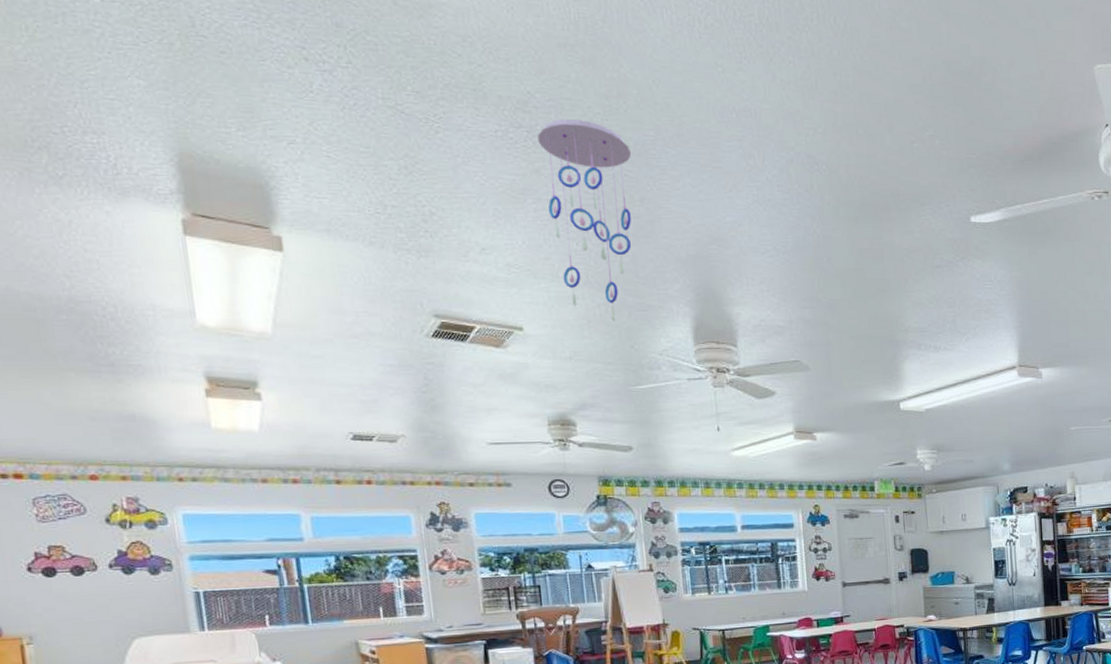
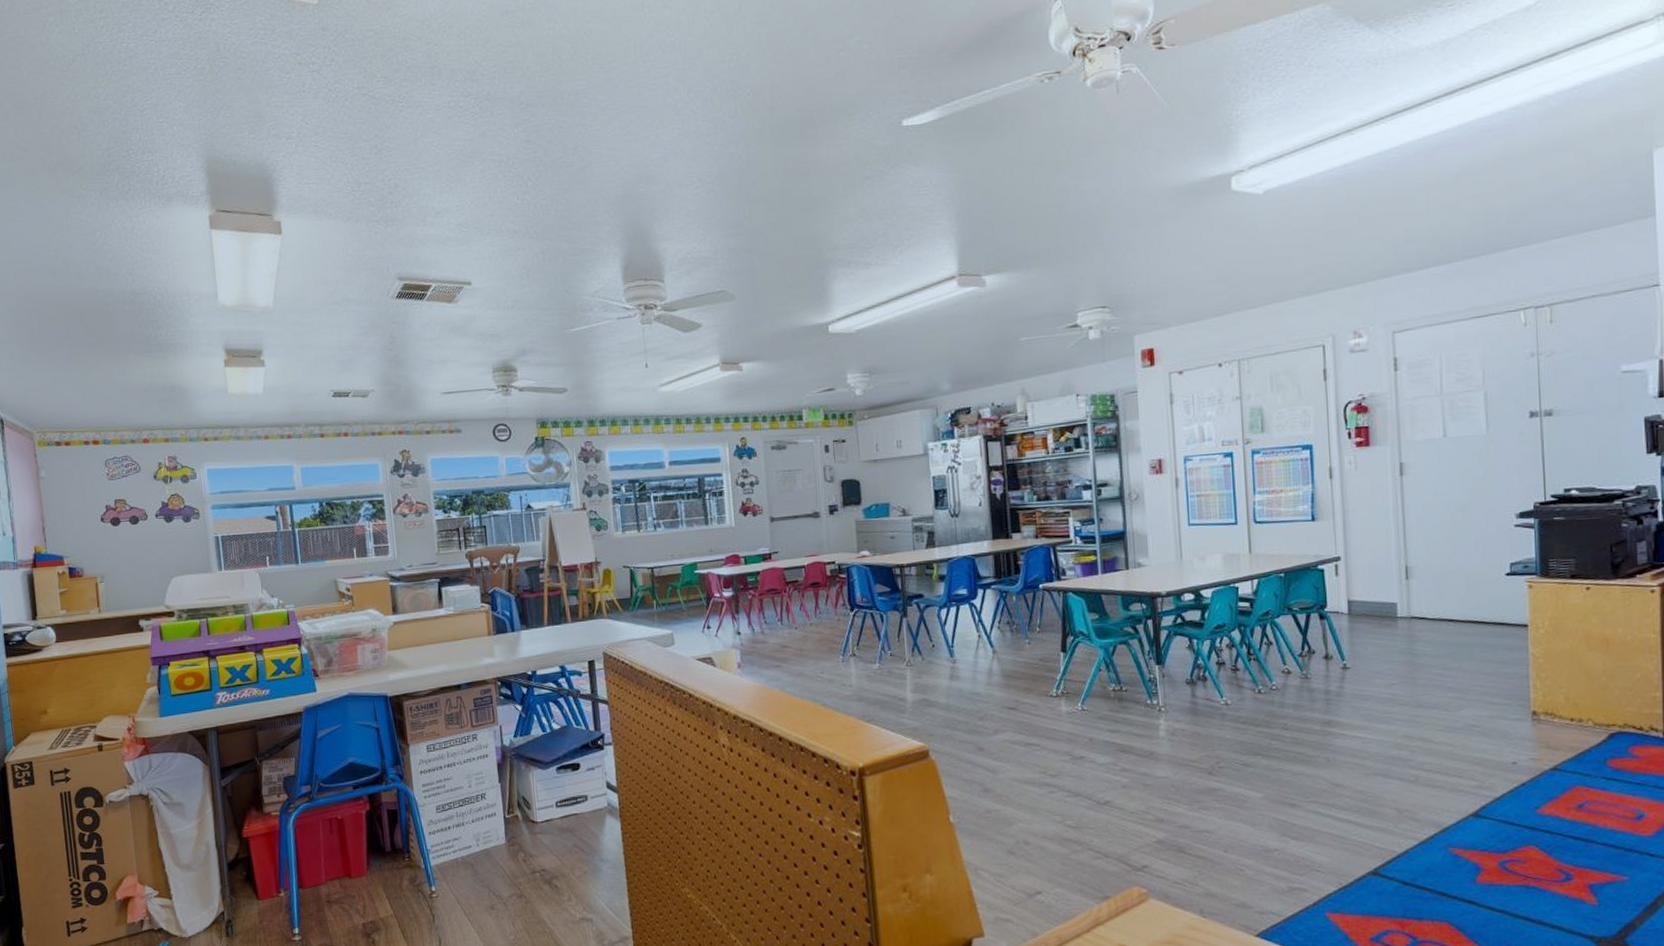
ceiling mobile: present [537,119,631,322] -> none [483,80,566,269]

